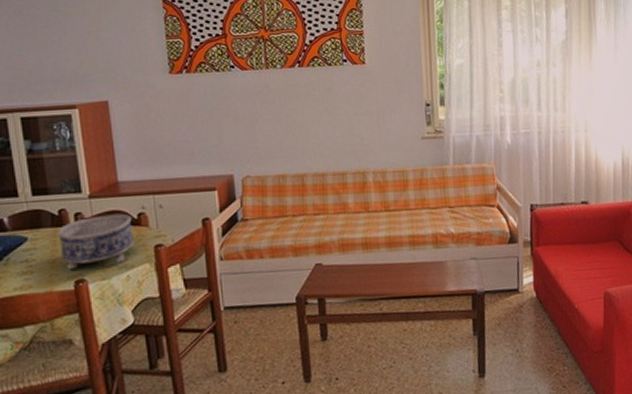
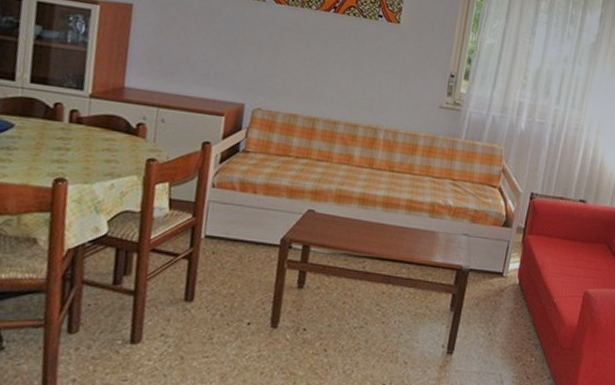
decorative bowl: present [56,213,133,270] -> none [46,116,131,170]

